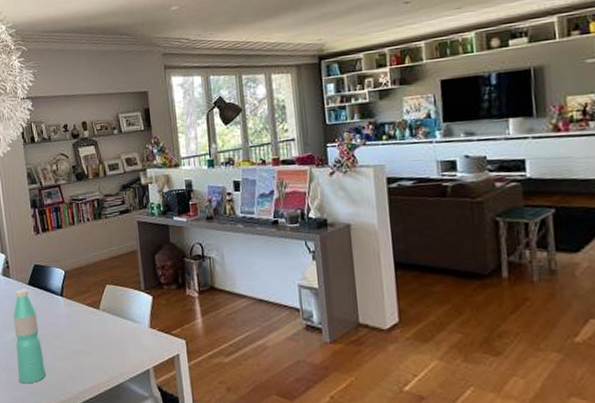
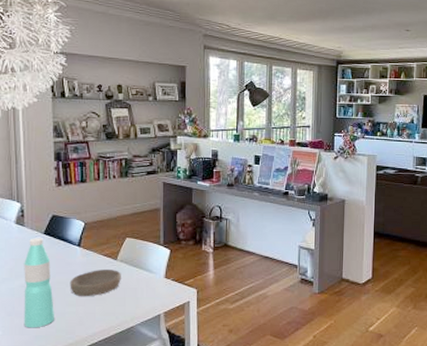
bowl: none [56,319,106,351] -> present [70,268,121,297]

